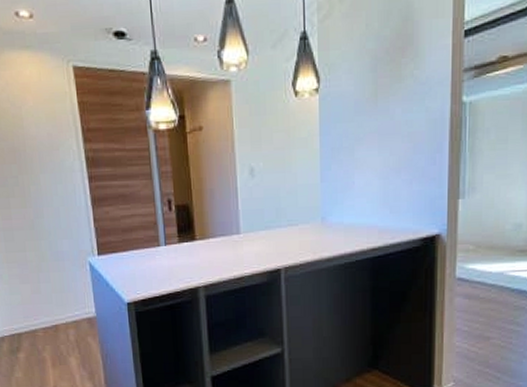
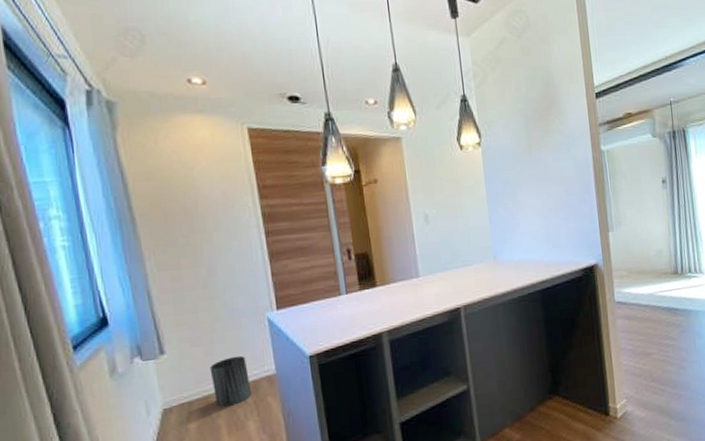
trash can: none [36,296,73,342] -> present [209,355,251,408]

